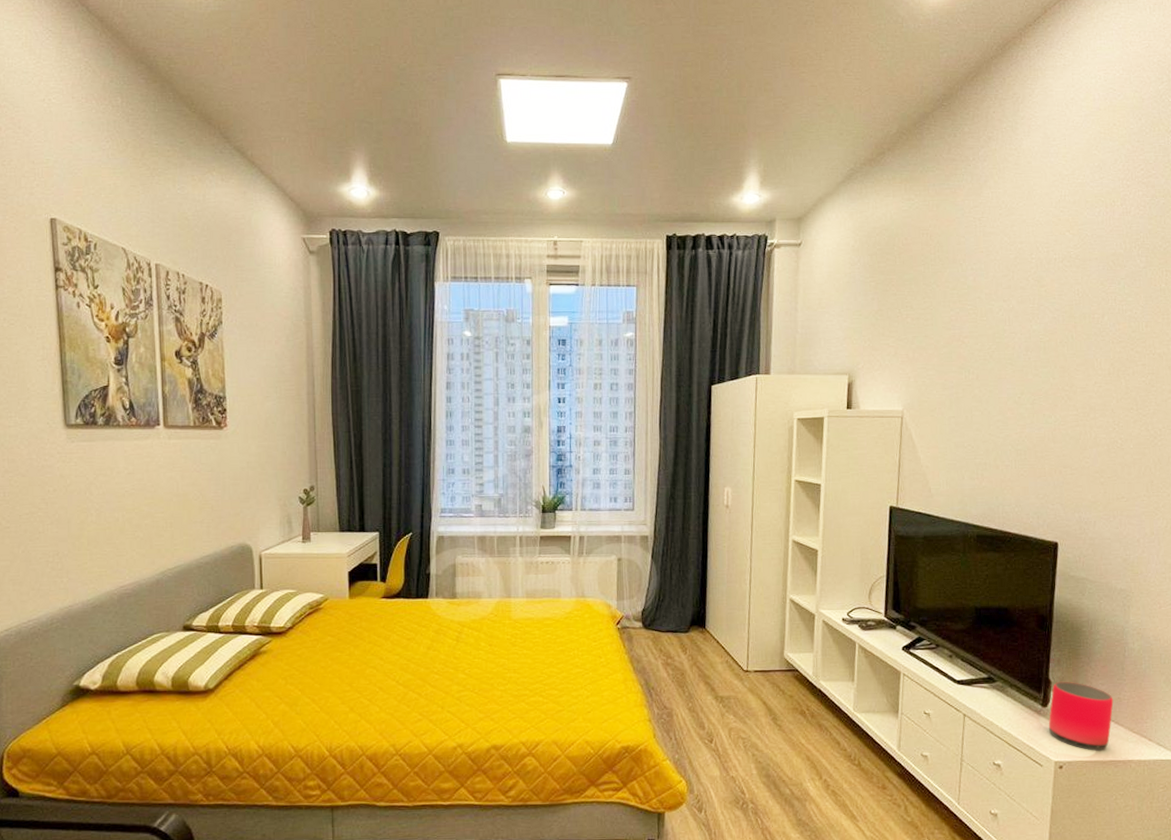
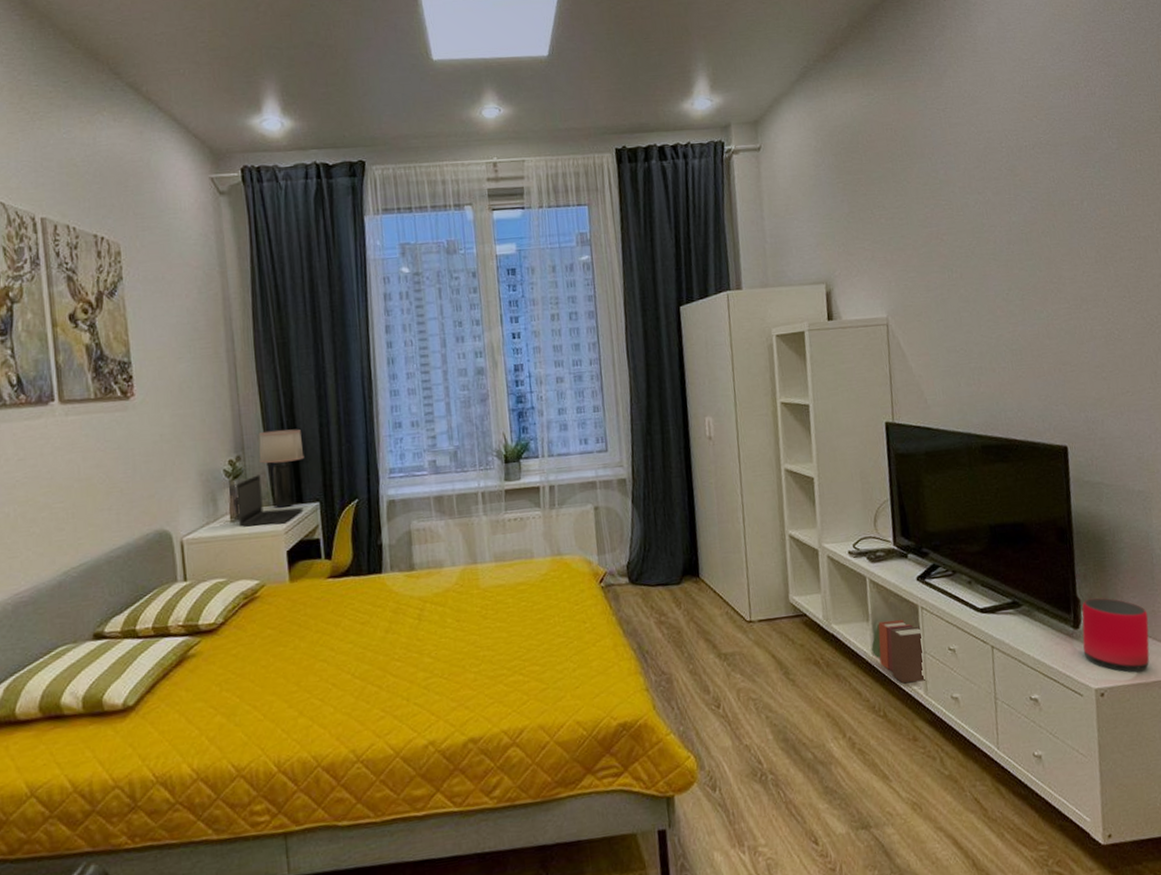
laptop: none [309,504,365,548] -> present [236,475,304,527]
table lamp: none [330,466,369,534] -> present [258,429,305,508]
books: none [854,682,901,739] -> present [872,619,925,684]

